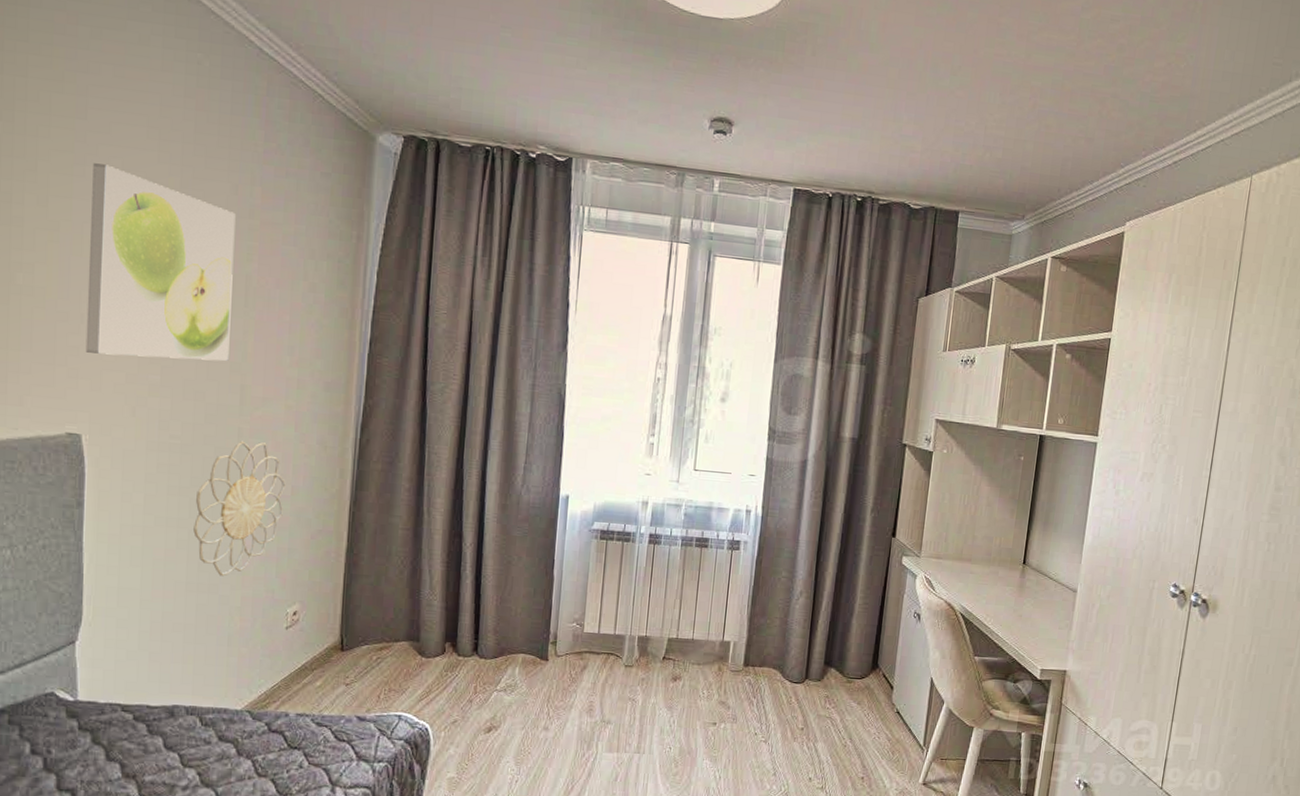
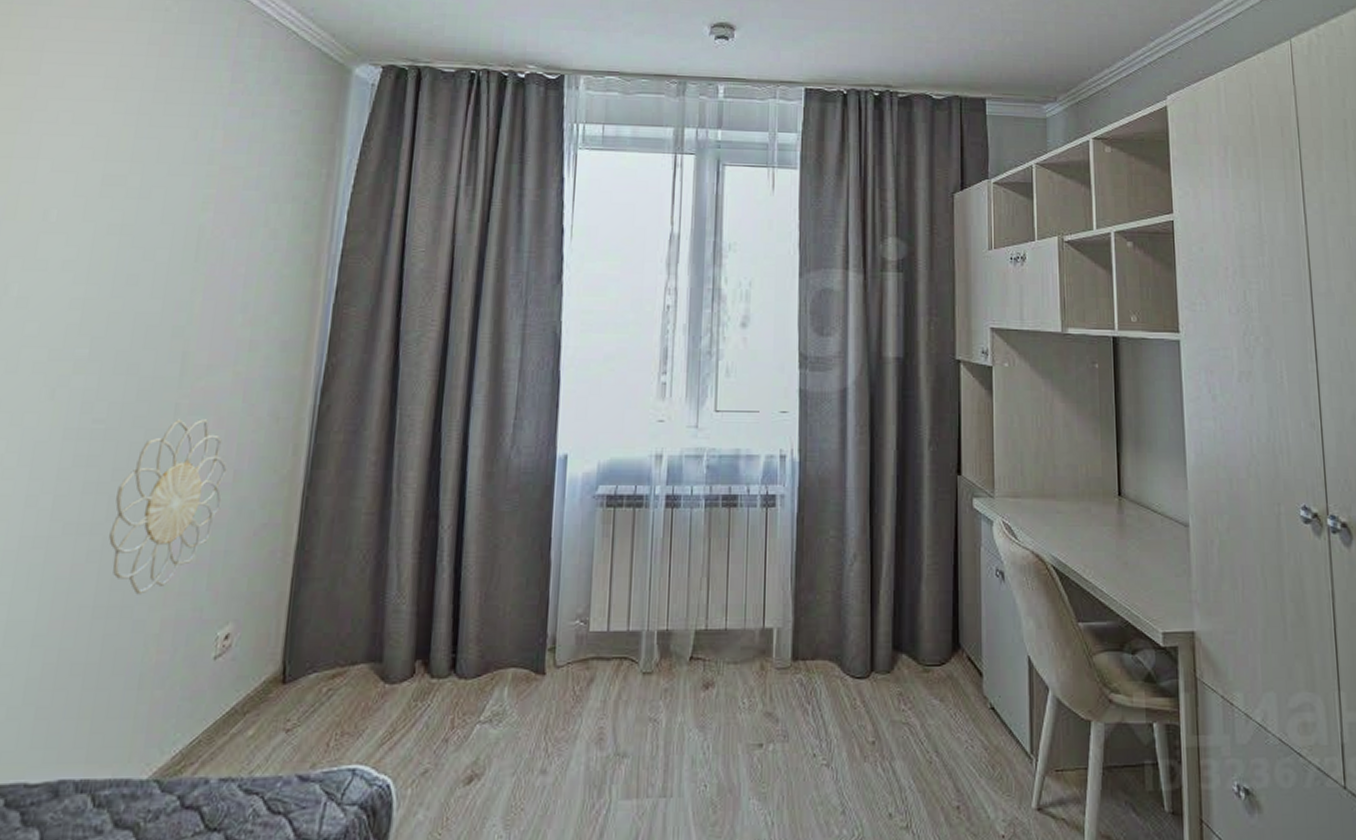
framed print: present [85,163,236,361] -> none [4,119,193,329]

